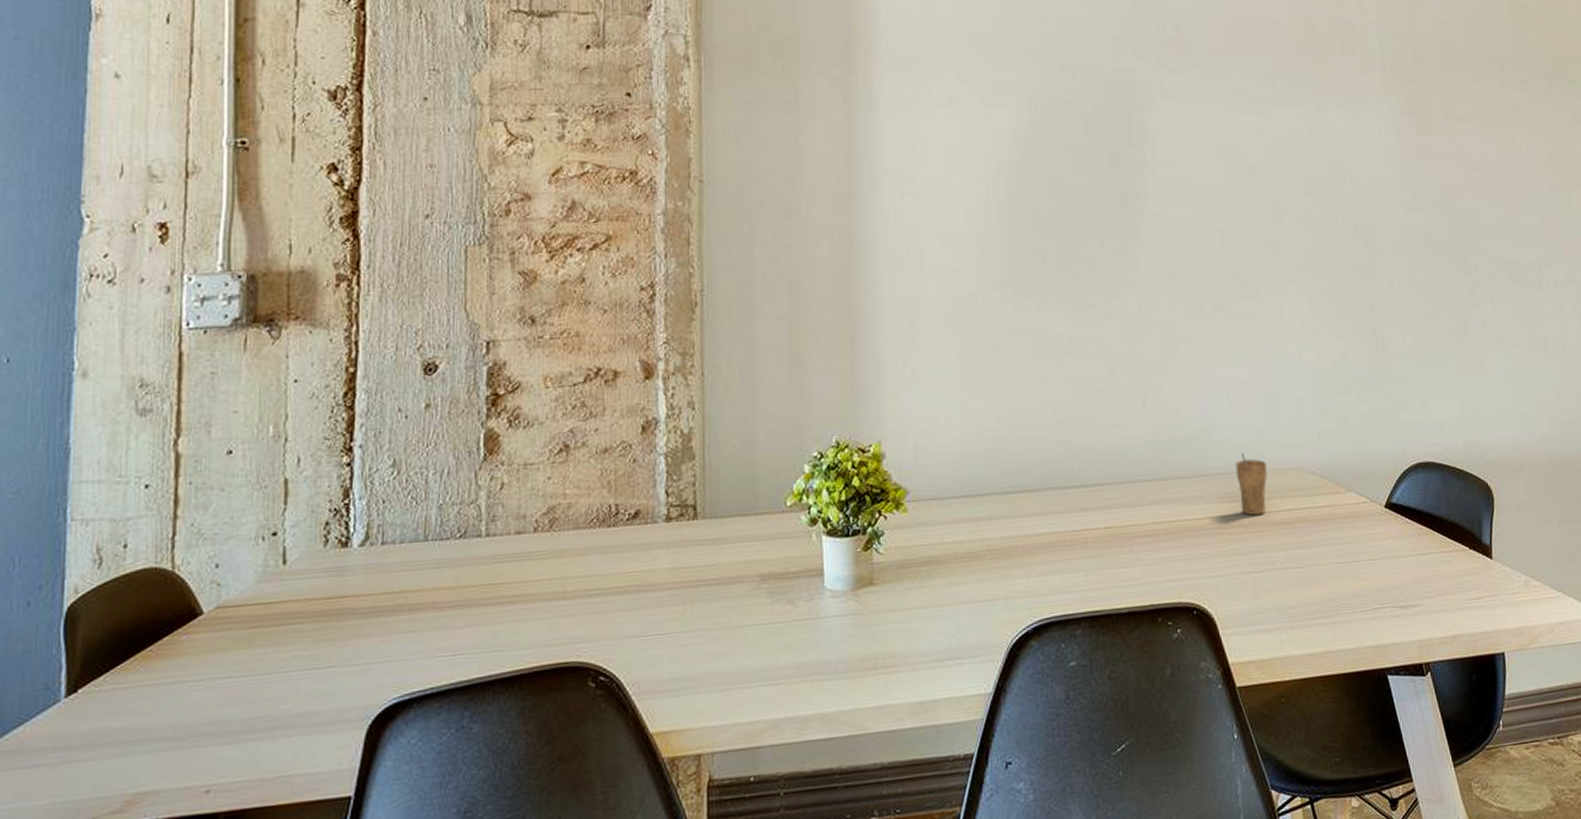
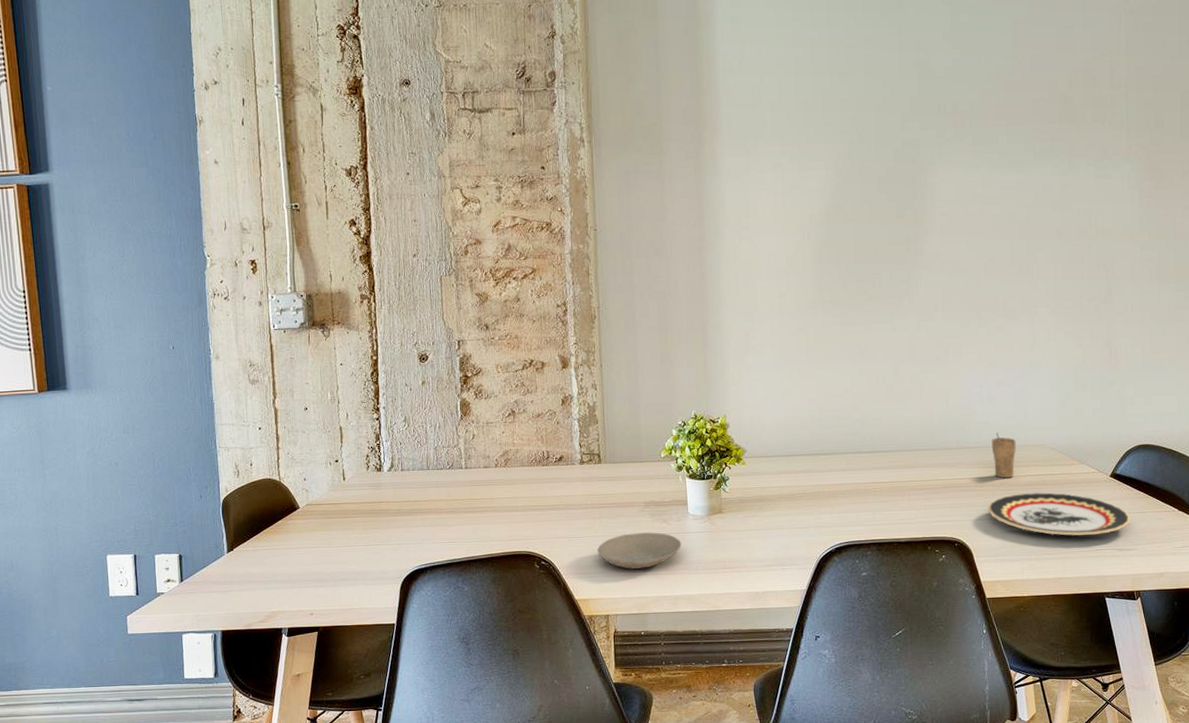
plate: none [687,619,814,680] -> present [597,532,681,569]
plate: none [1234,532,1412,592] -> present [988,492,1130,536]

